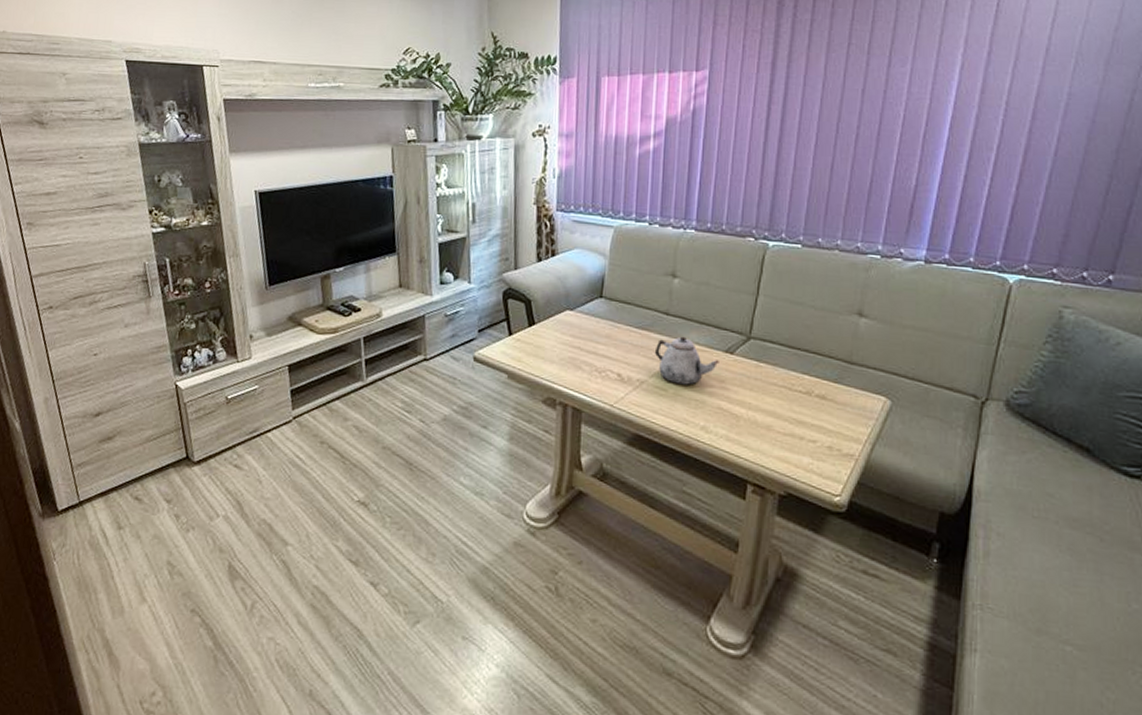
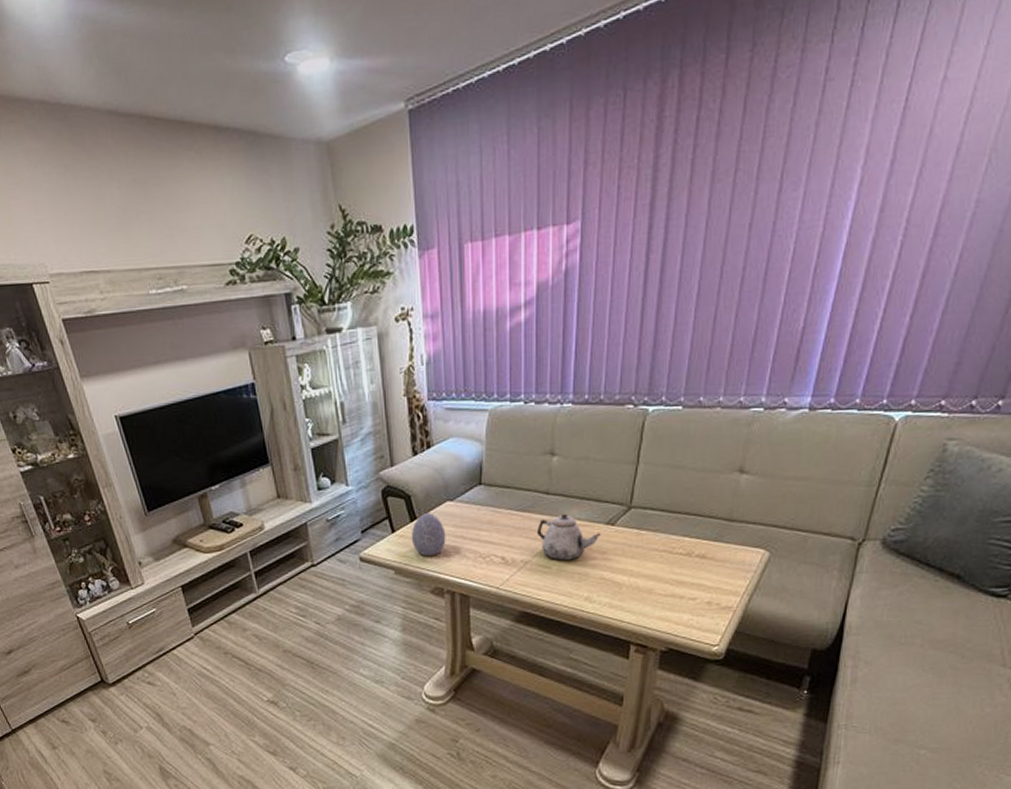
decorative egg: none [527,318,563,364] -> present [411,512,446,557]

